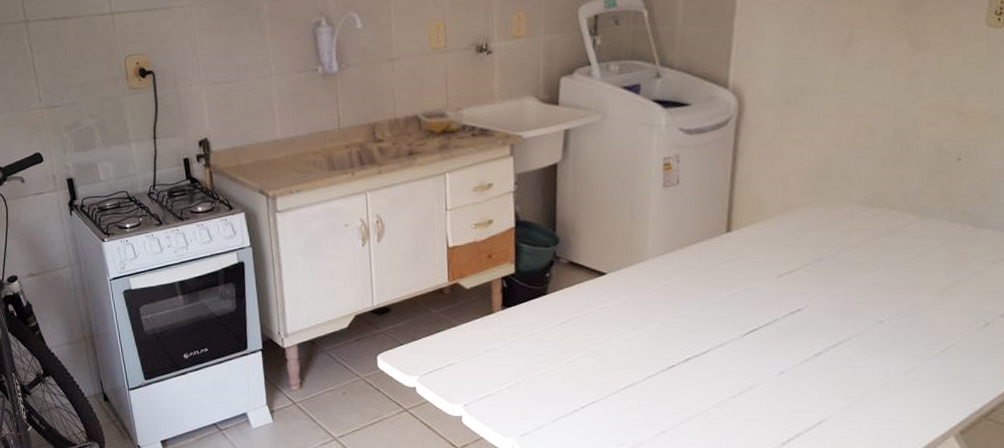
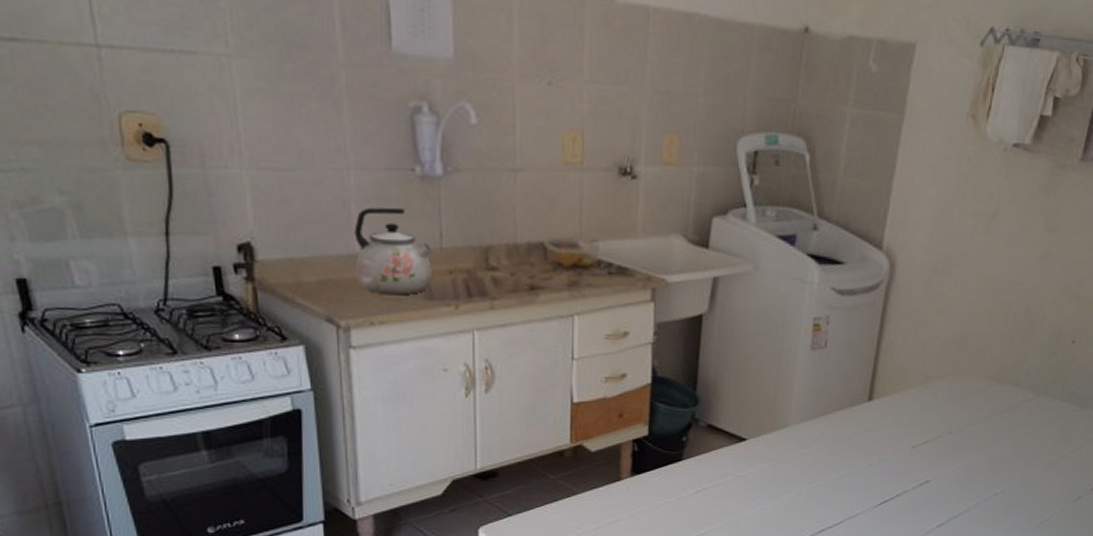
kettle: none [276,100,334,169] -> present [354,207,432,296]

